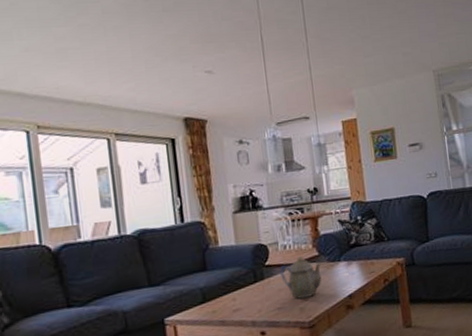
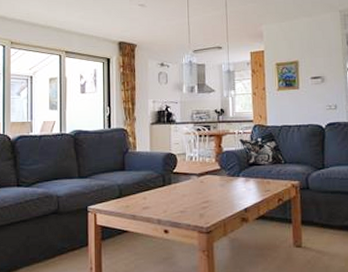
teapot: present [280,256,322,299] -> none [185,168,222,206]

